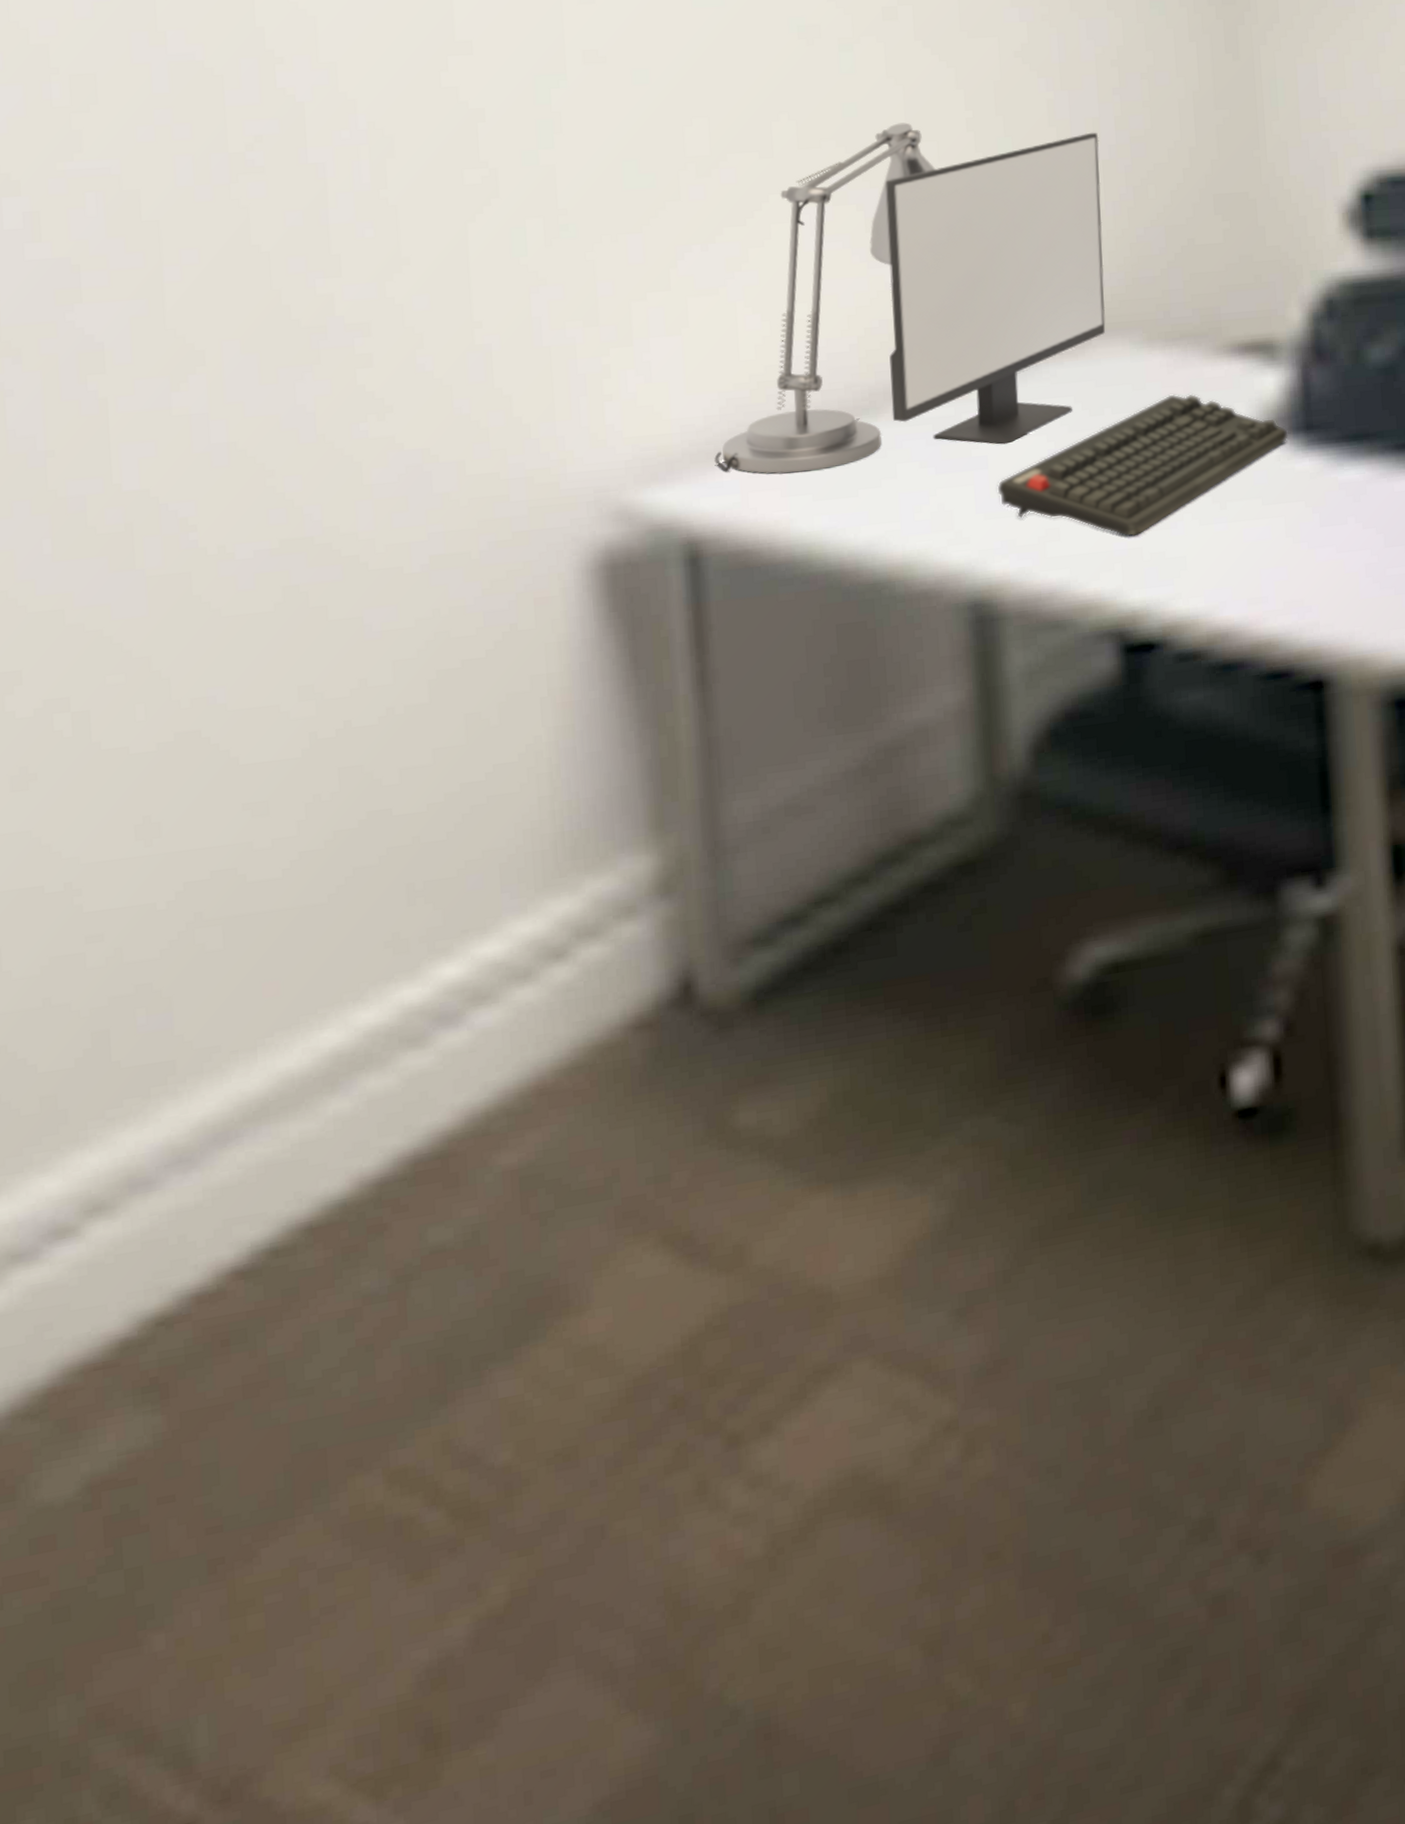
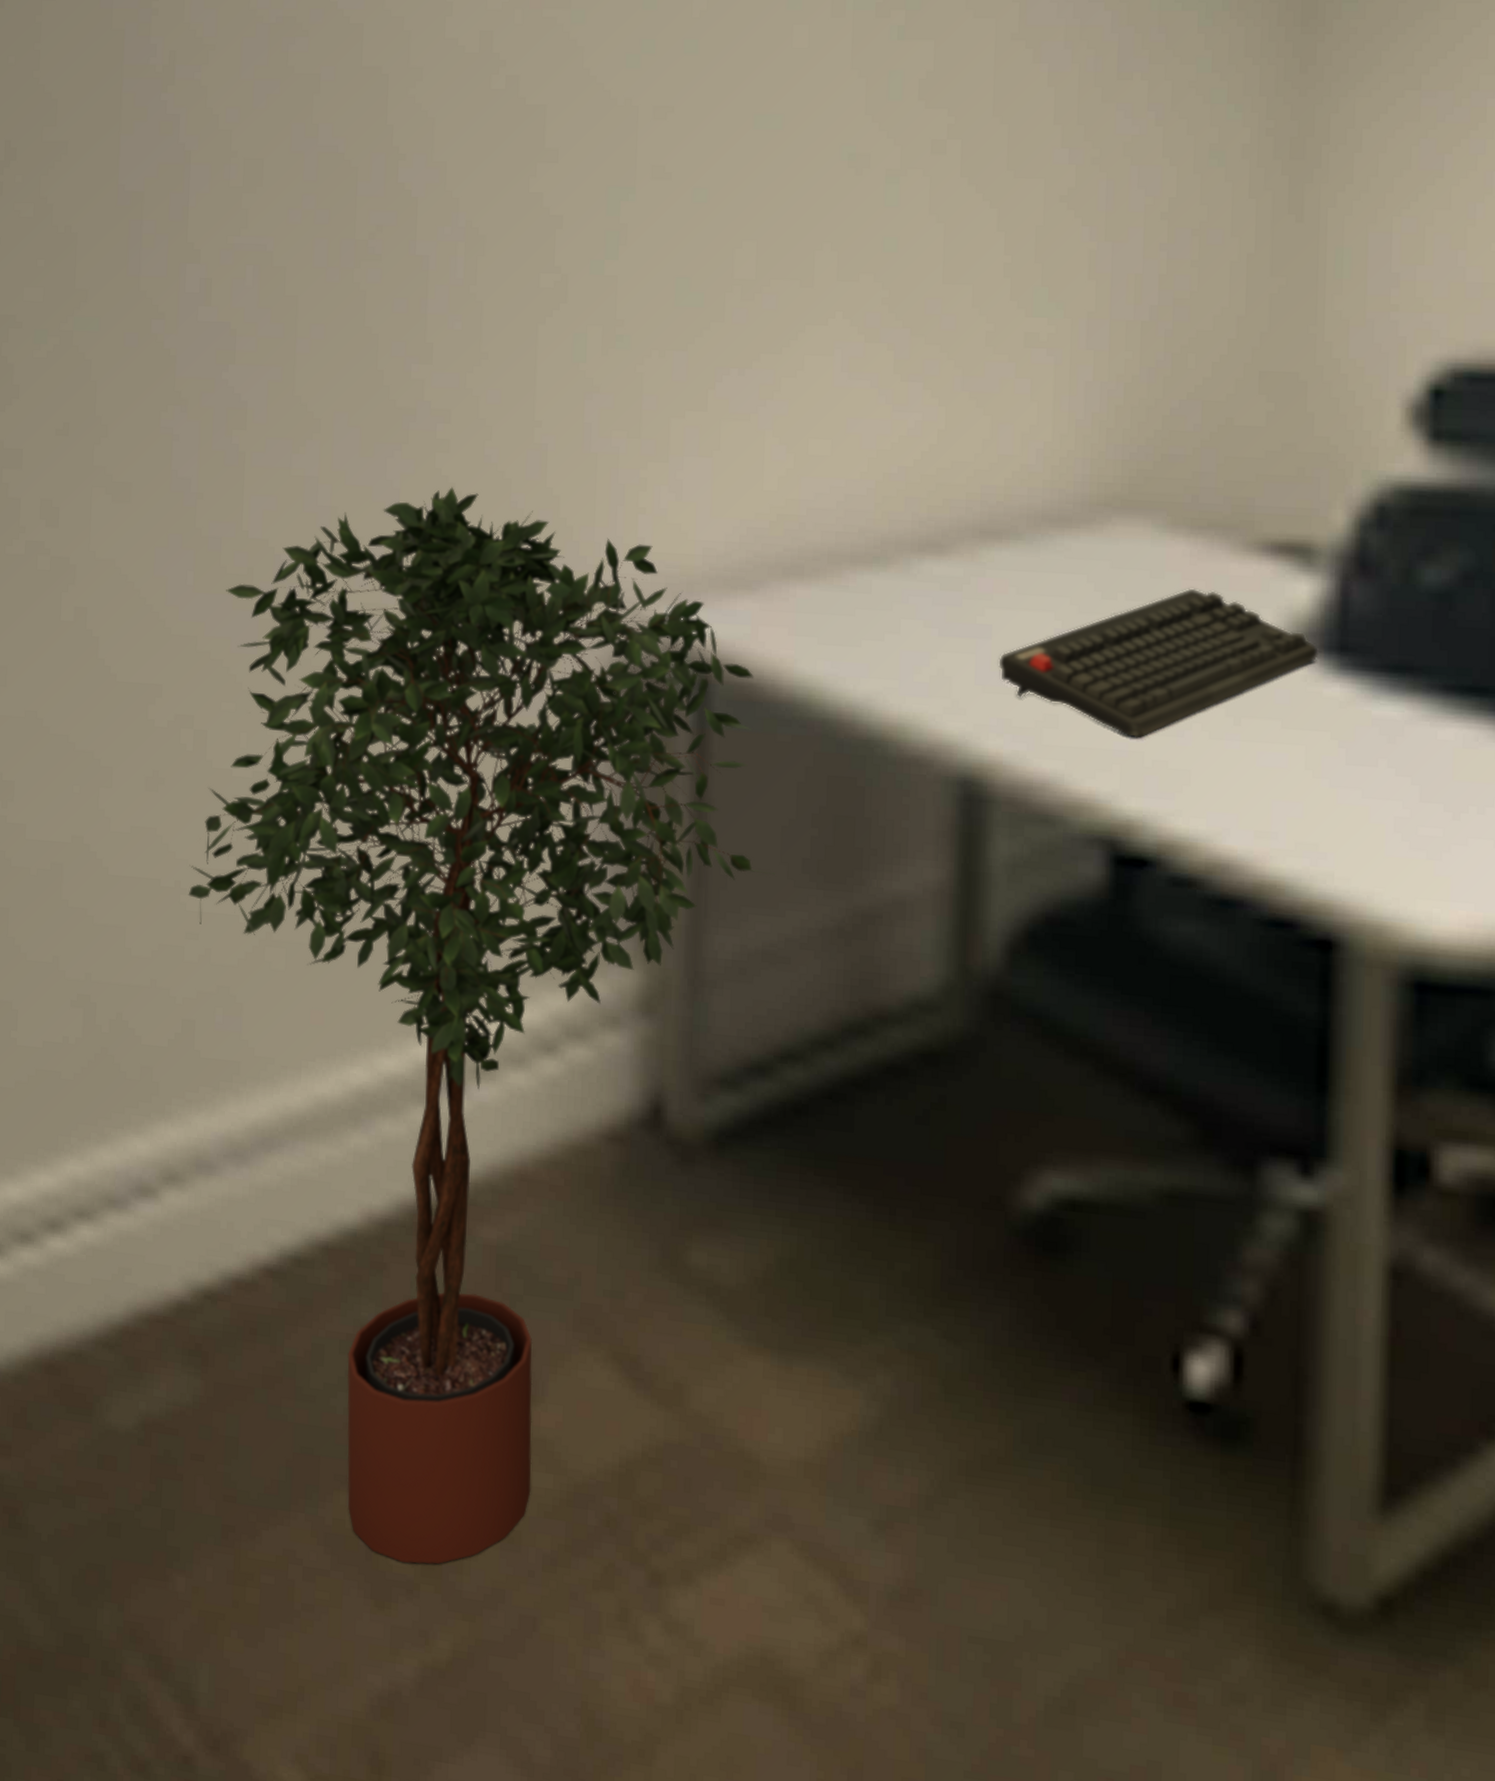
potted tree: none [81,402,791,1525] -> present [188,486,775,1565]
desk lamp: present [714,122,936,474] -> none [730,262,969,613]
computer monitor: present [885,132,1106,445] -> none [901,289,1140,616]

